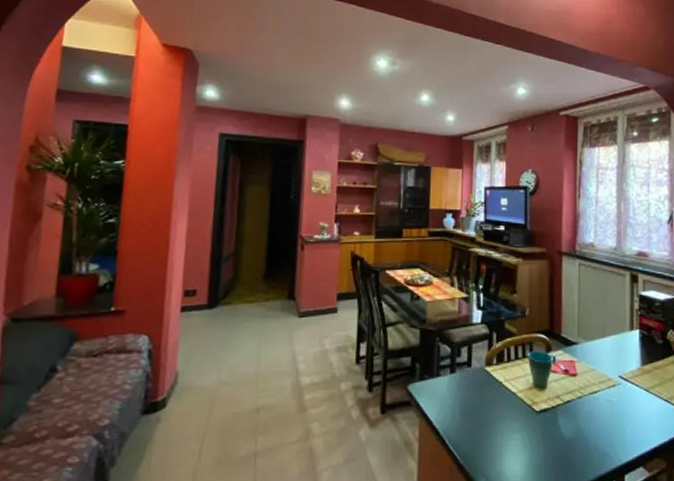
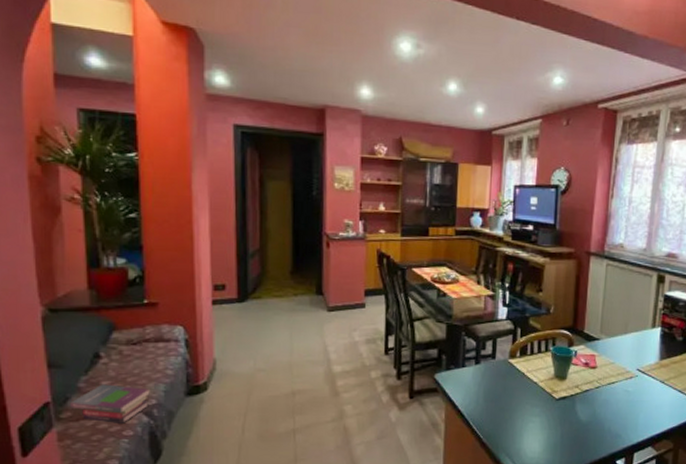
books: none [15,402,104,448] -> present [70,384,150,423]

